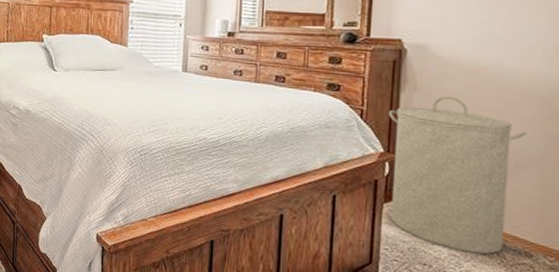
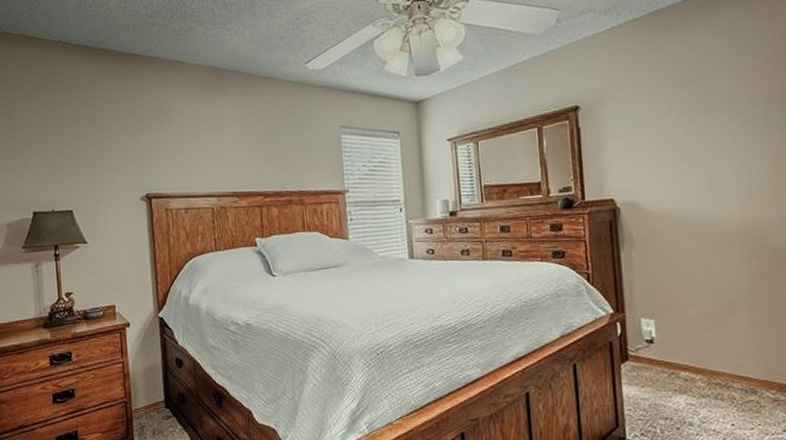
laundry hamper: present [388,95,528,255] -> none [612,248,735,399]

